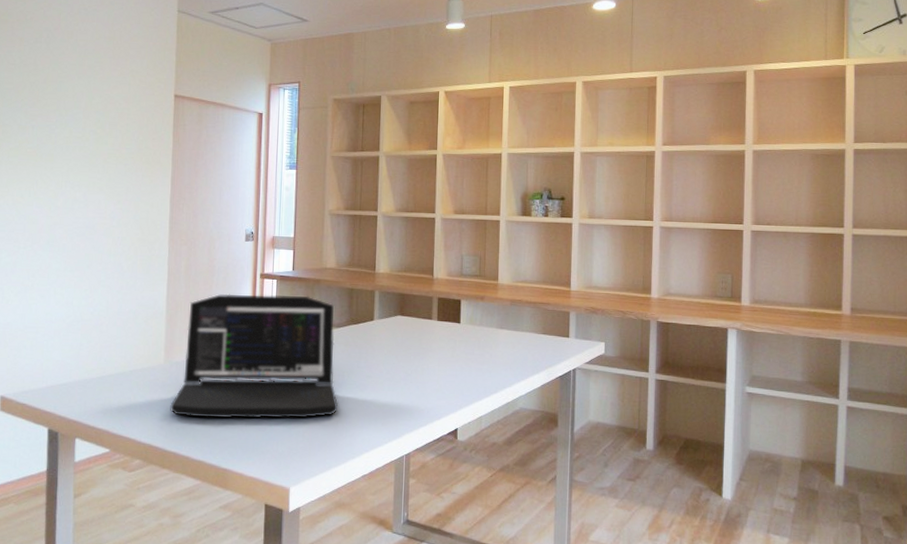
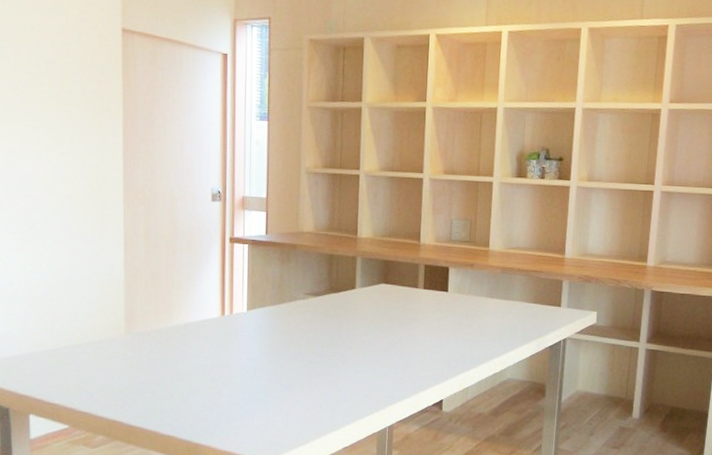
laptop: present [170,294,338,419] -> none [134,259,317,392]

